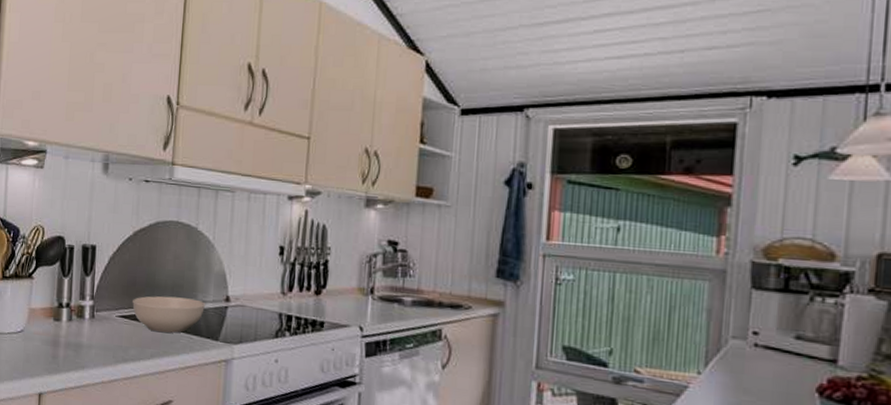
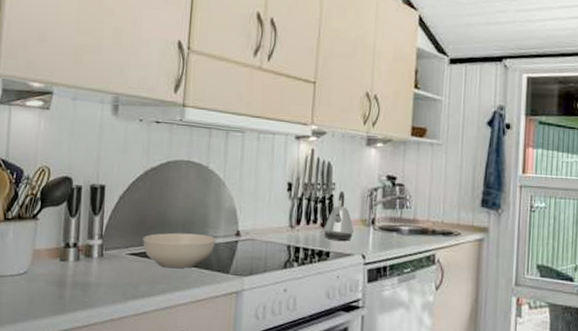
kettle: none [317,255,351,311] -> present [323,190,355,241]

